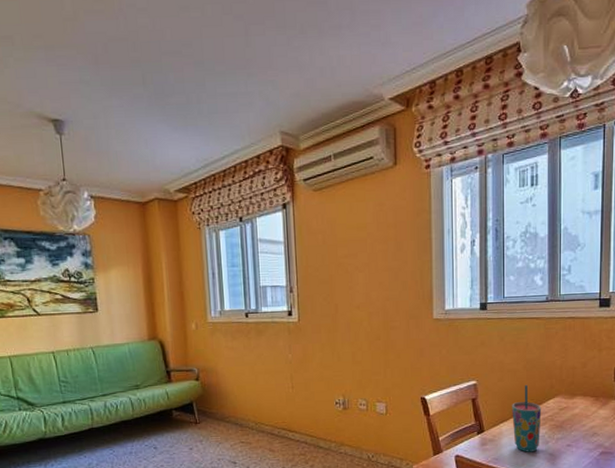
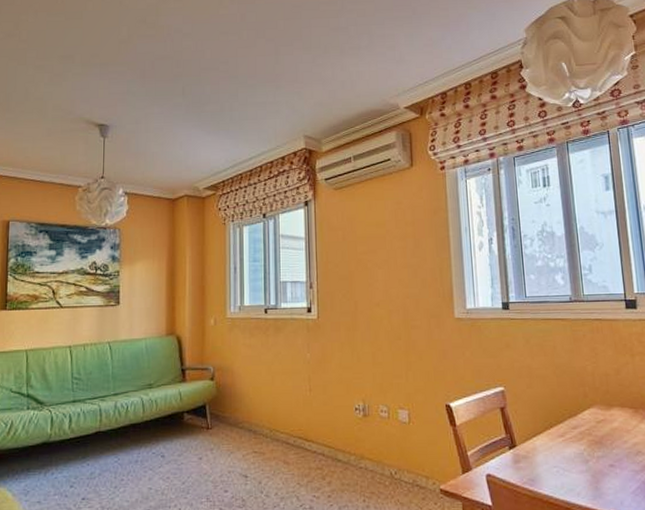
cup: present [512,384,542,452] -> none [544,392,579,473]

